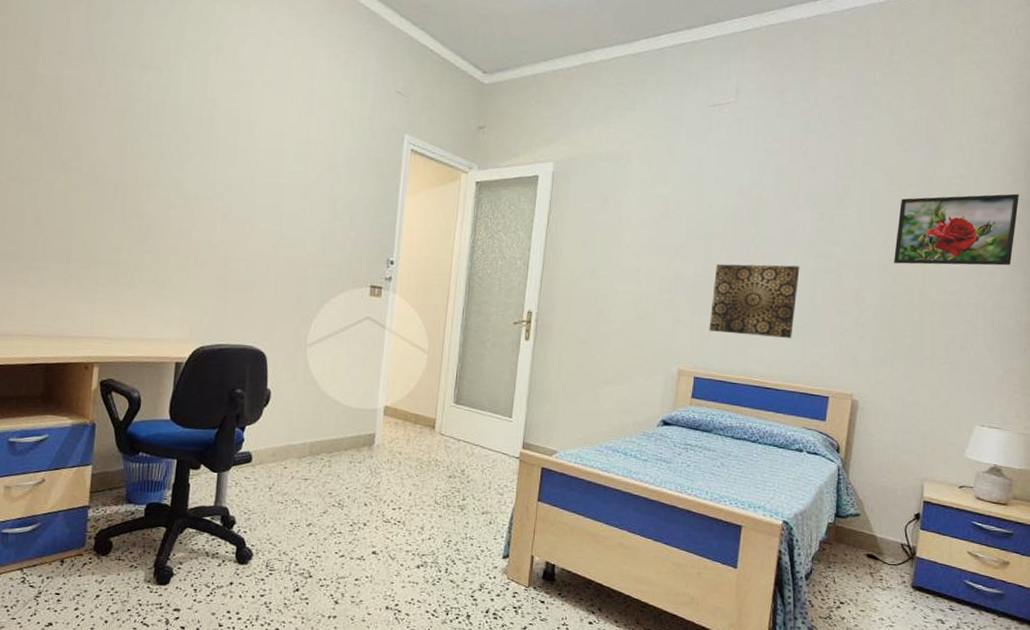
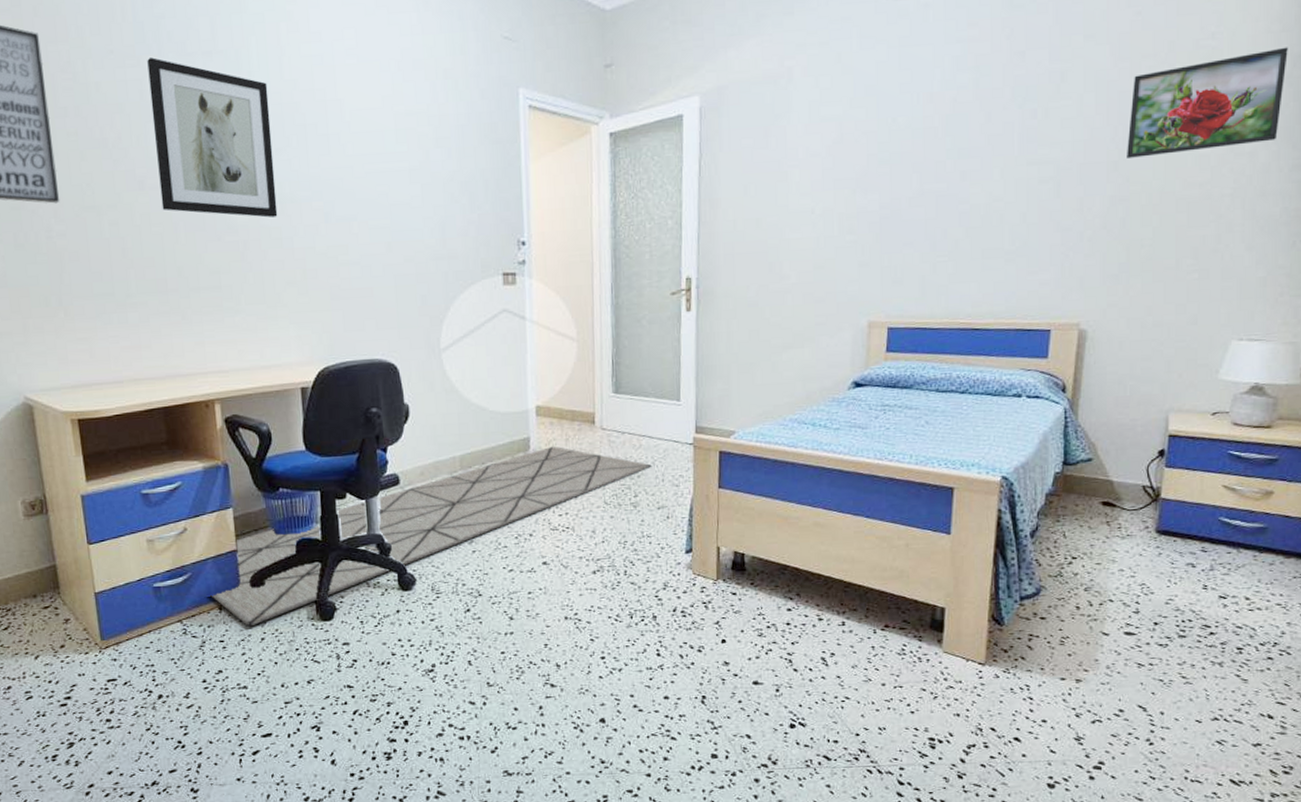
rug: none [55,444,481,583] -> present [210,446,652,627]
wall art: none [79,63,191,210] -> present [147,57,278,218]
wall art: present [709,263,800,338] -> none [901,179,1009,272]

